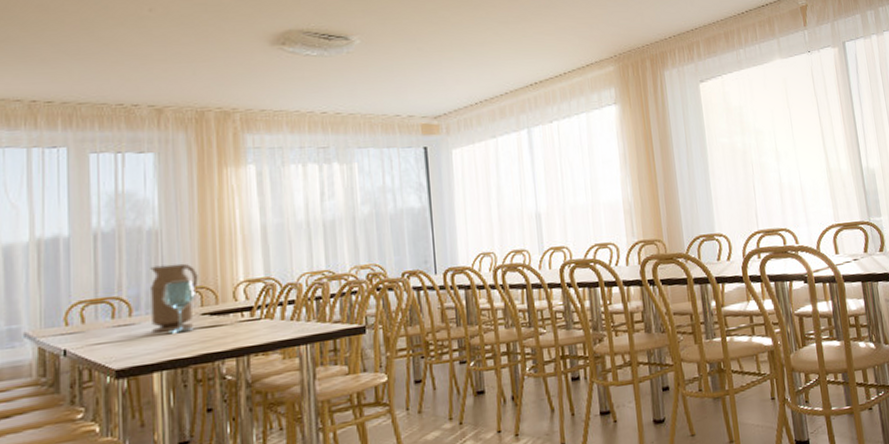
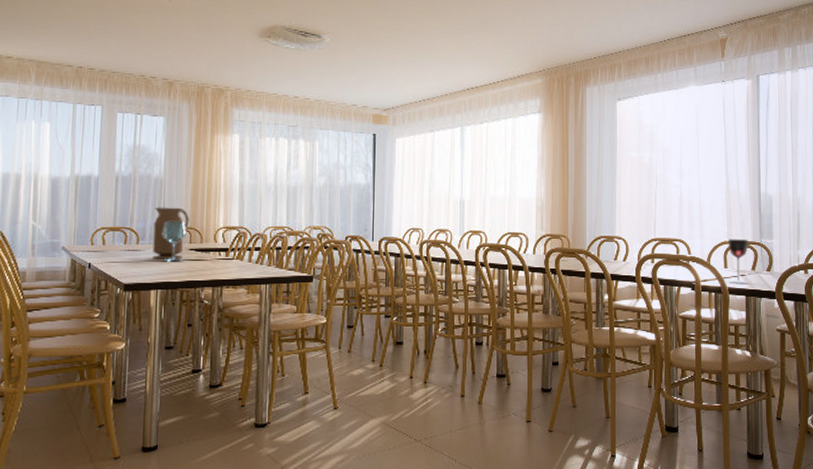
wineglass: none [836,219,861,270] -> present [729,238,748,283]

